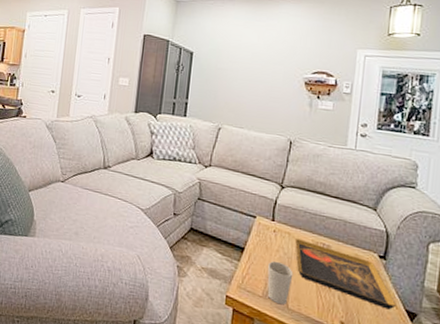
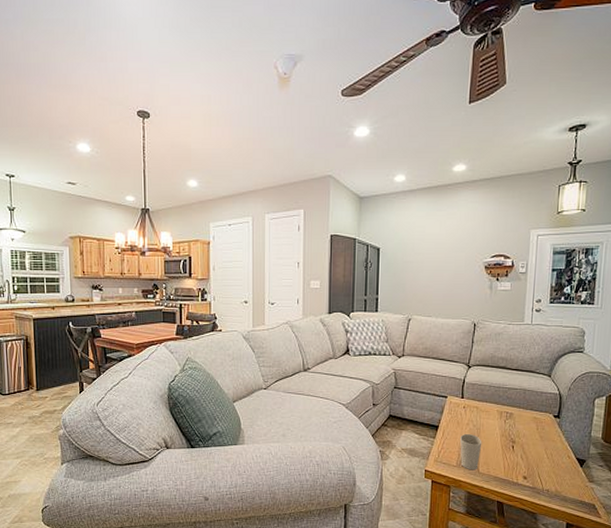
decorative tray: present [294,238,396,310] -> none [482,411,569,460]

